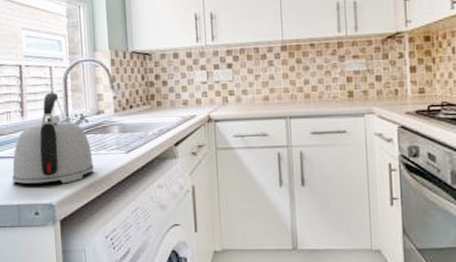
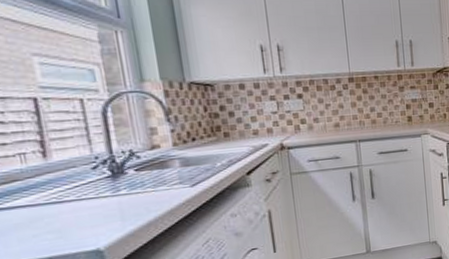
kettle: present [12,92,95,184] -> none [35,127,153,235]

